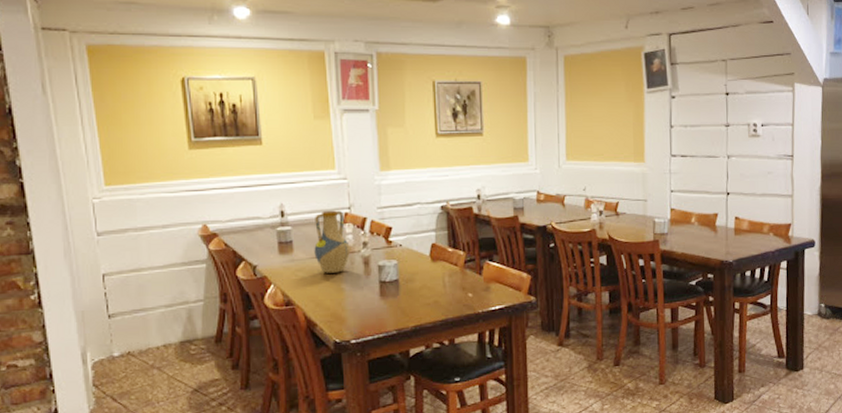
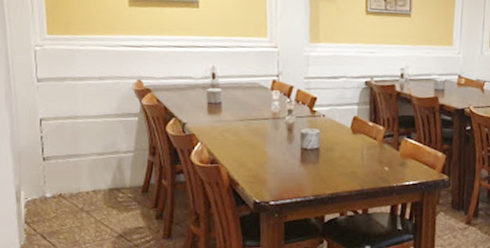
vase: present [314,210,350,273] -> none [241,76,276,137]

